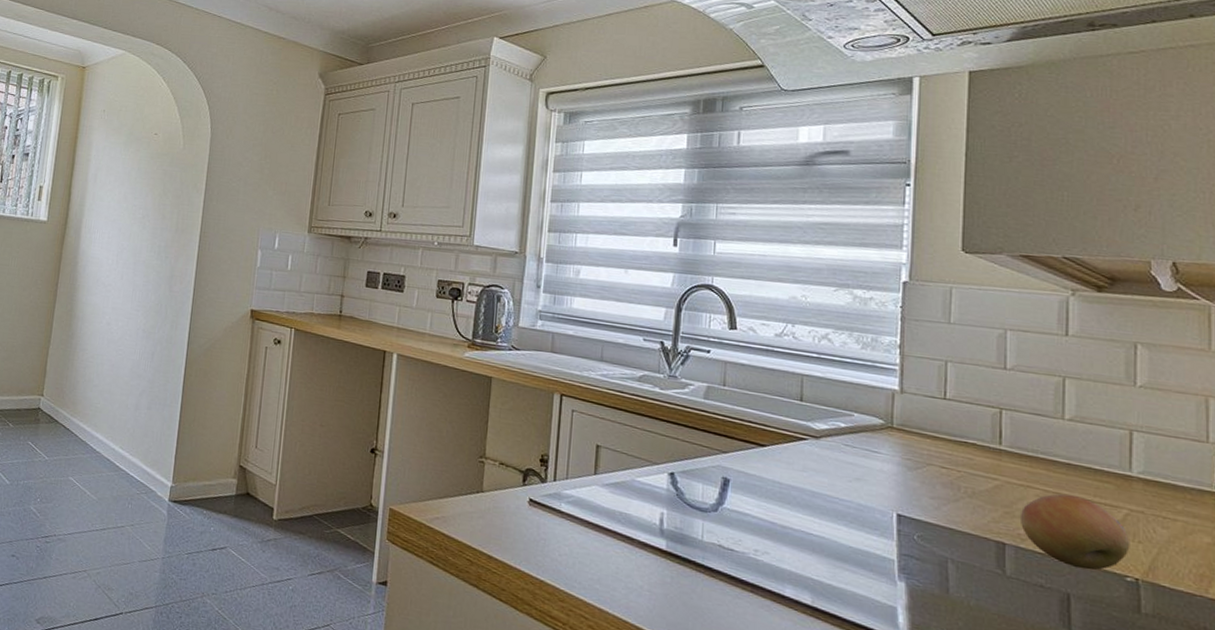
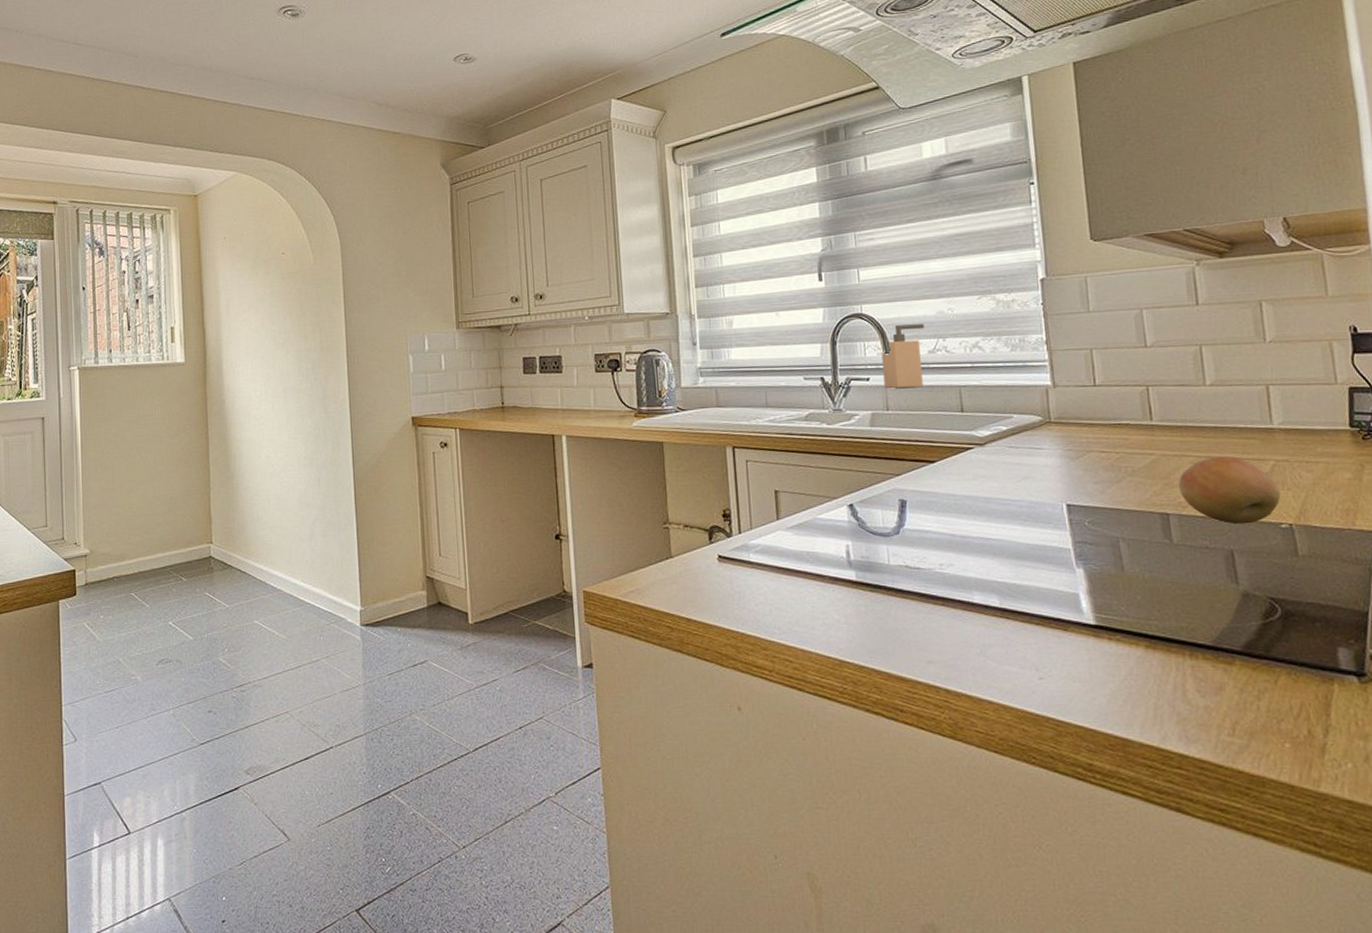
soap dispenser: none [724,303,775,369] -> present [881,324,925,388]

